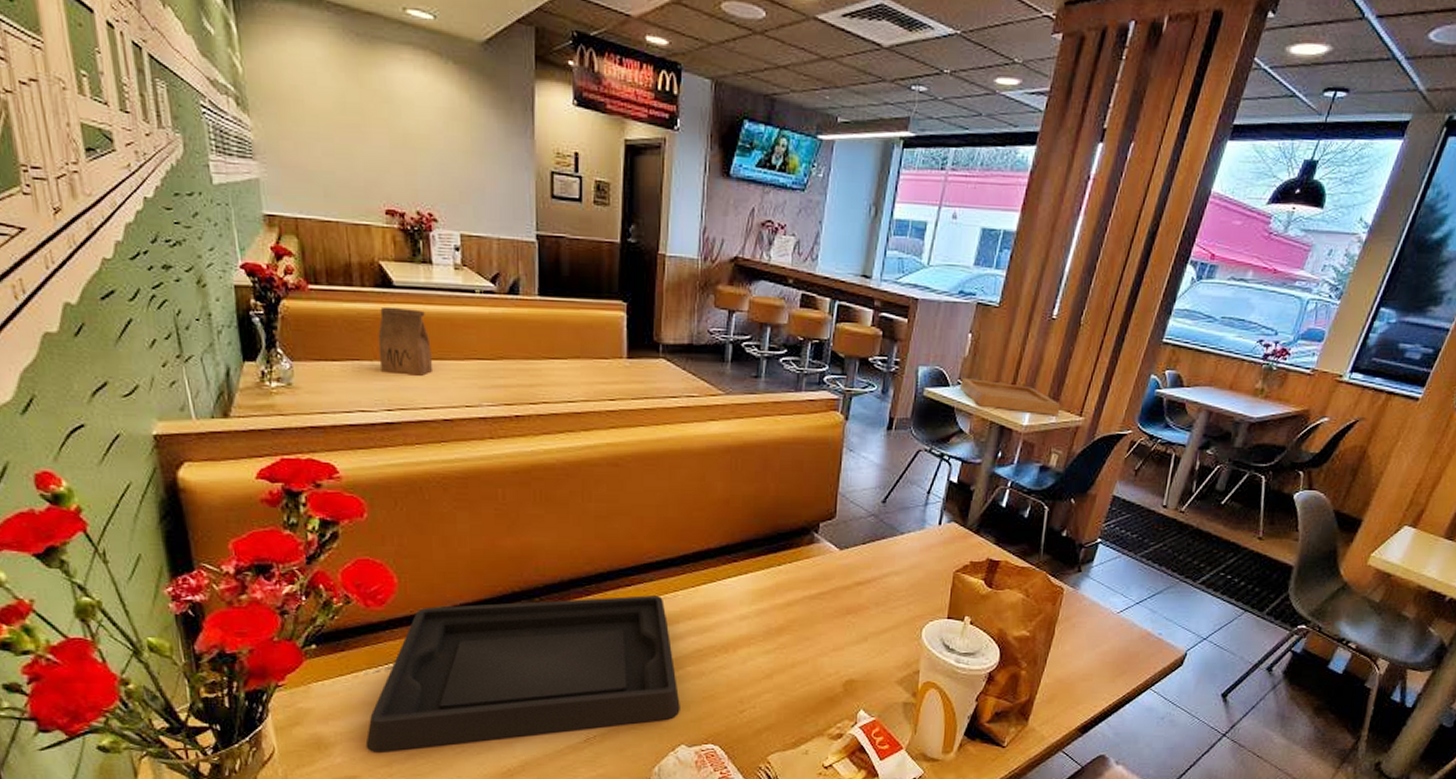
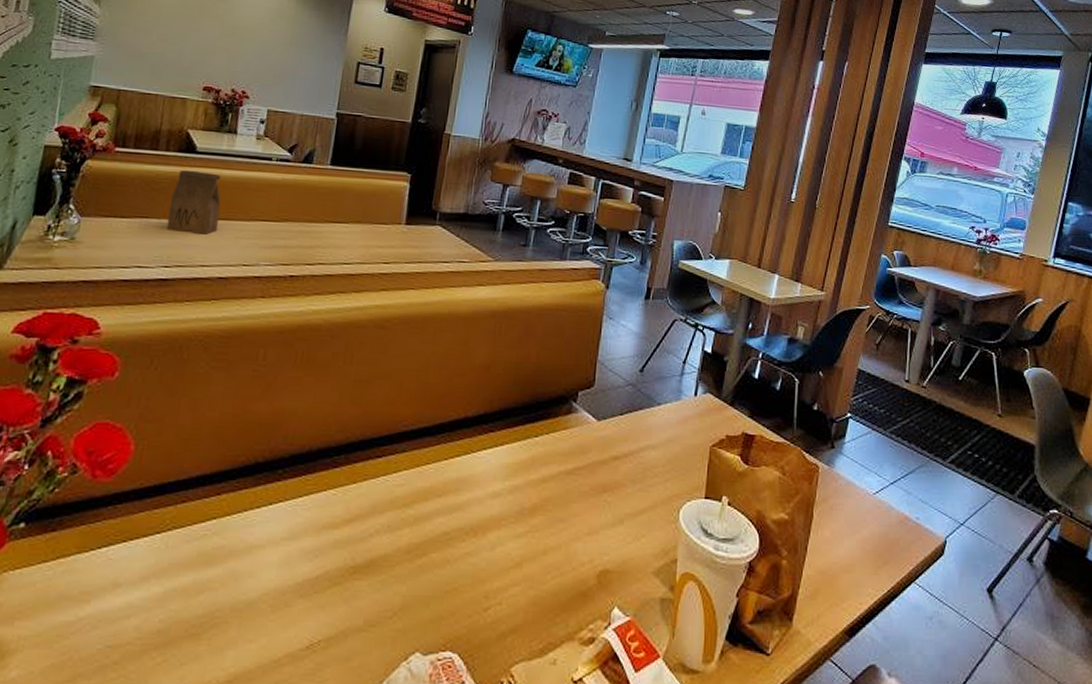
tray: present [365,595,680,752] -> none [50,468,420,663]
tray: present [960,378,1061,417] -> none [712,252,804,291]

